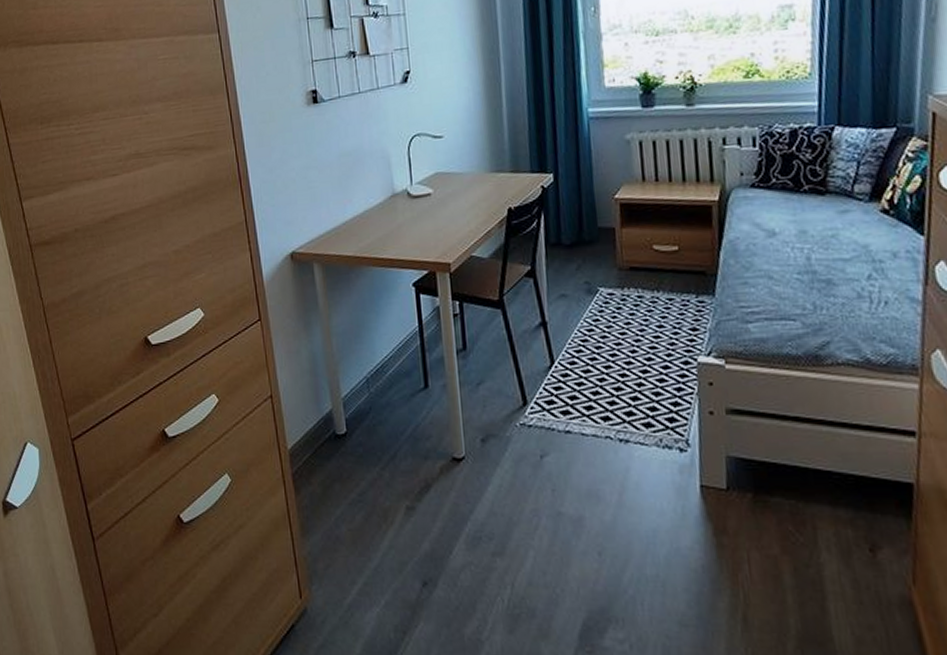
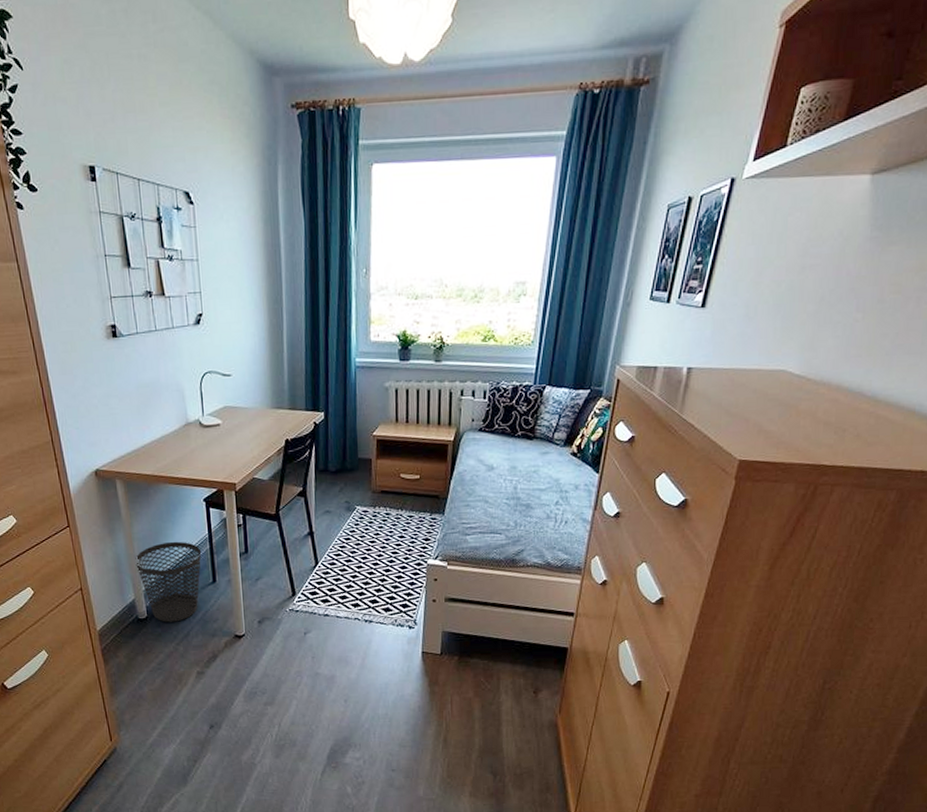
wastebasket: none [333,336,411,440] -> present [135,541,202,622]

